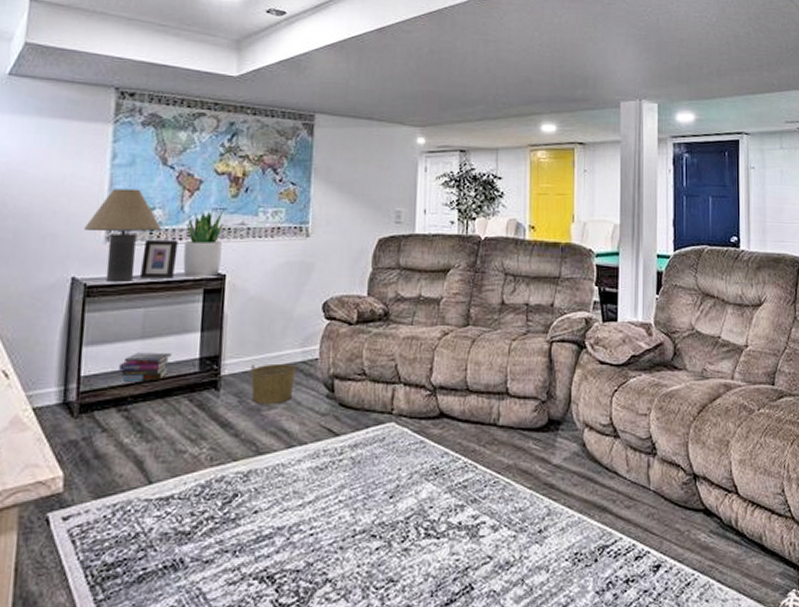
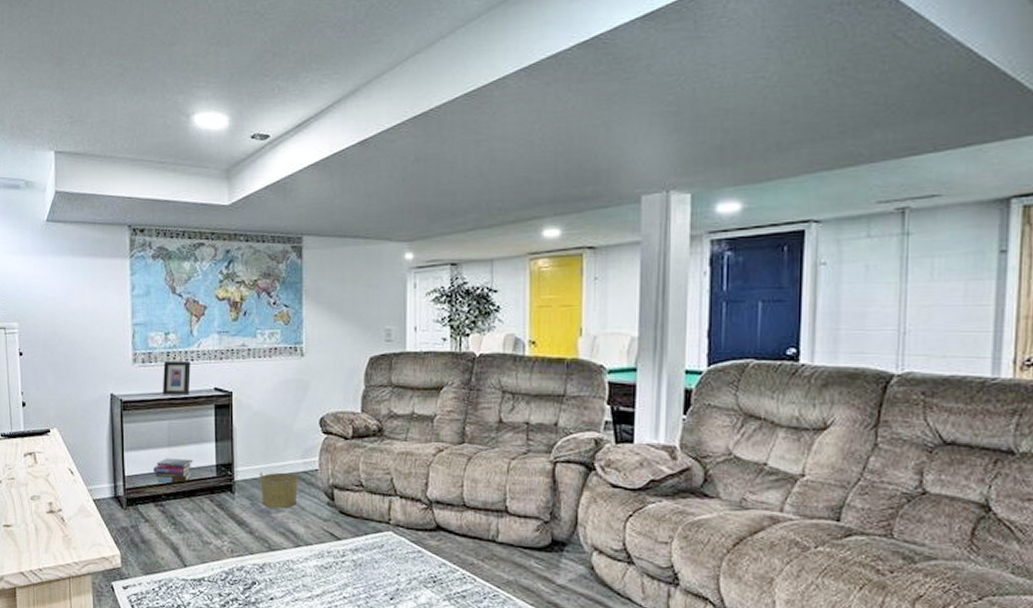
table lamp: present [85,188,161,283] -> none [116,316,176,399]
planter: present [183,208,224,278] -> none [196,331,227,394]

